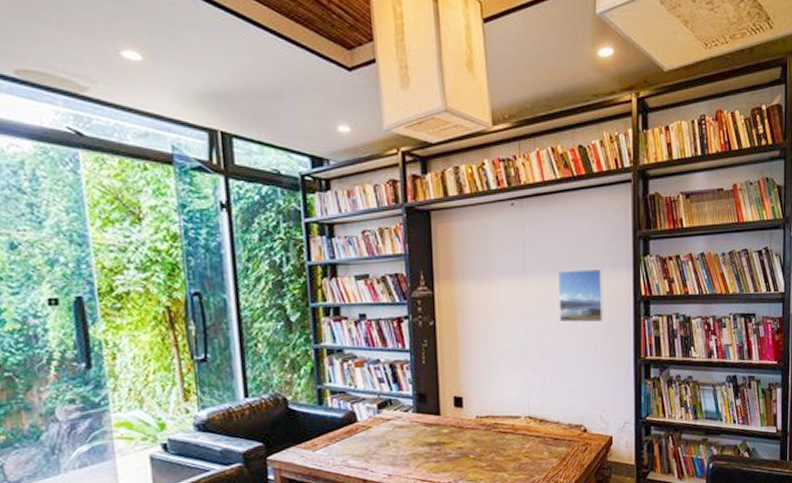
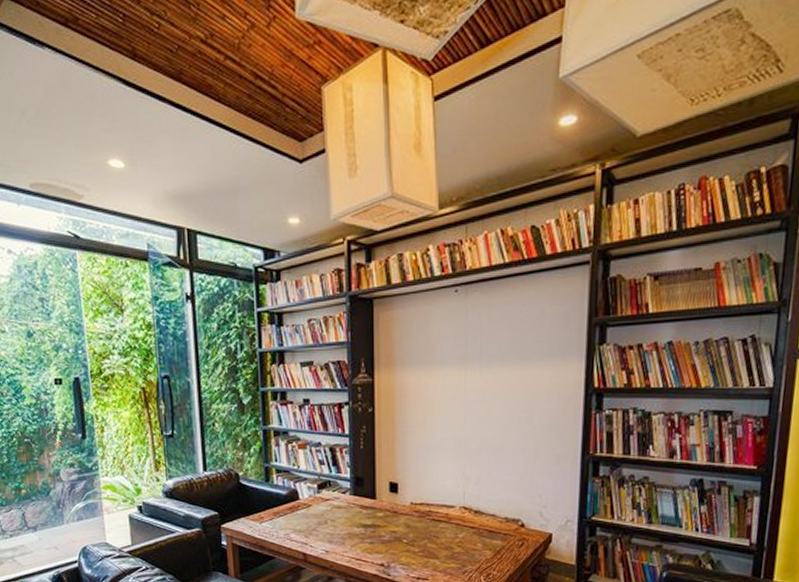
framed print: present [557,268,604,323] -> none [500,357,552,415]

